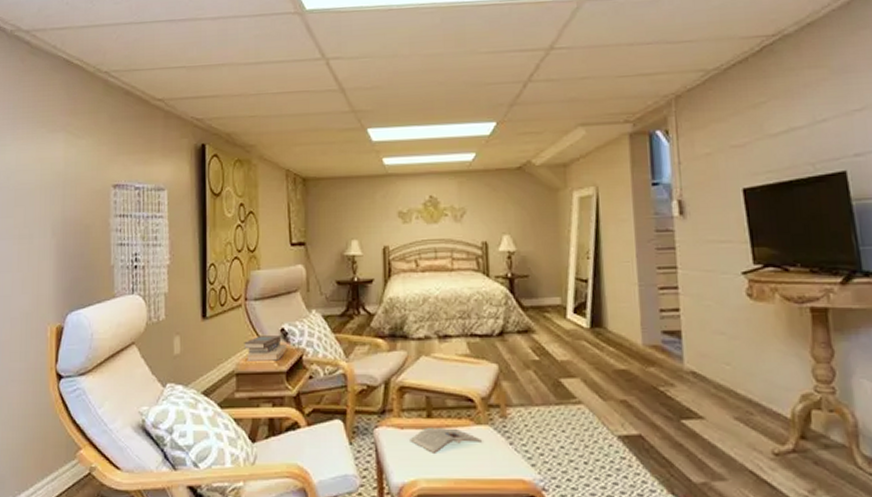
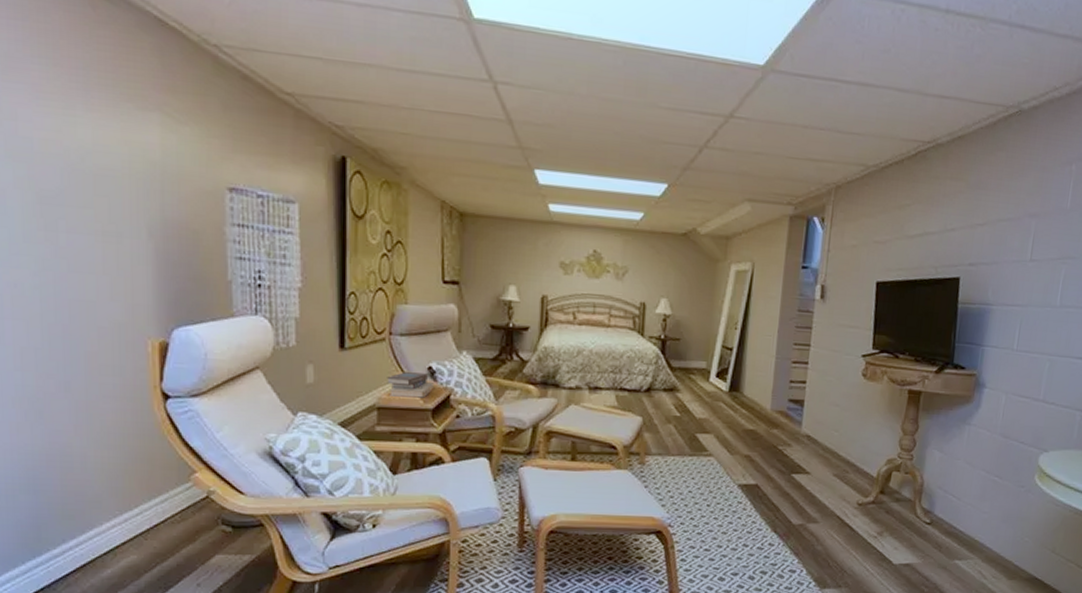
magazine: present [410,428,482,455] -> none [553,470,620,493]

